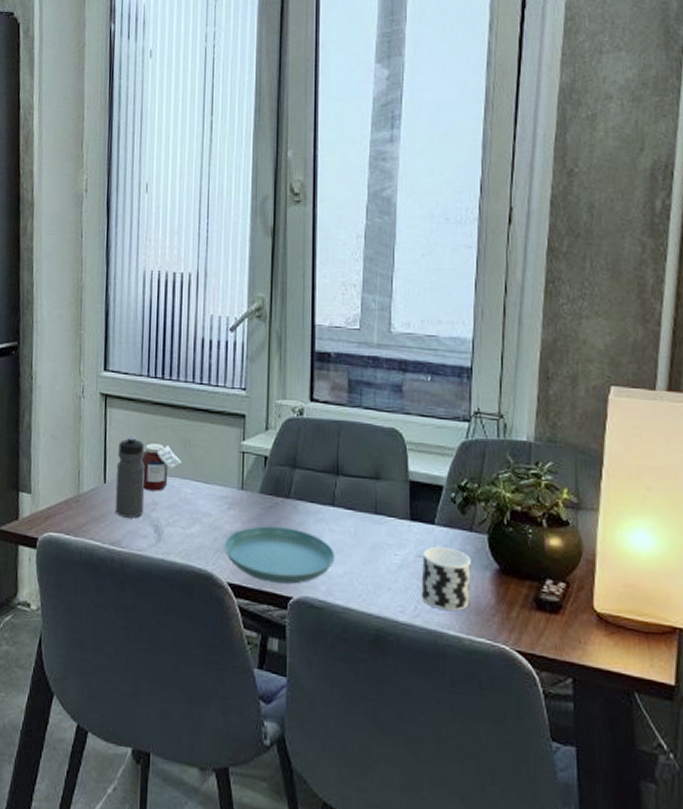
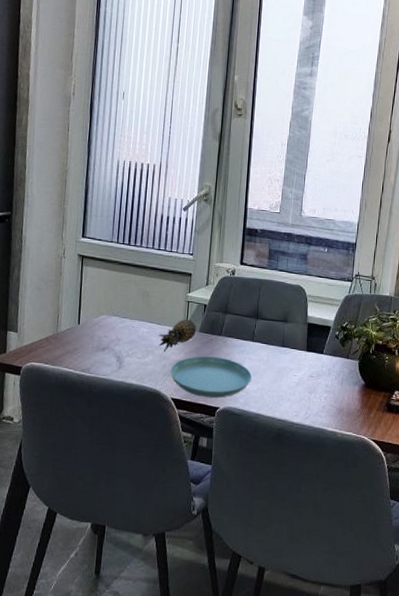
water bottle: present [114,435,145,518] -> none [86,288,112,351]
jar: present [140,444,183,491] -> none [108,294,142,331]
fruit: none [206,476,257,519] -> present [159,319,197,351]
cup: present [421,546,471,612] -> none [310,369,346,415]

